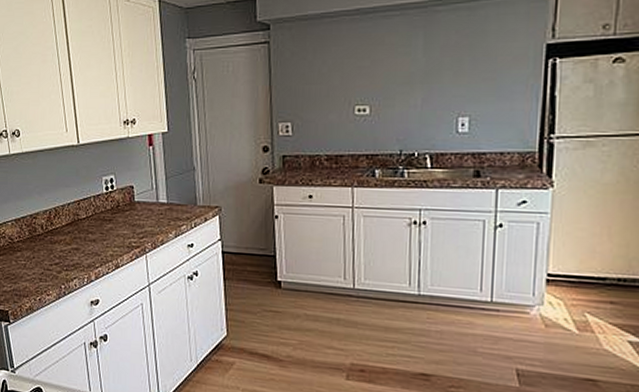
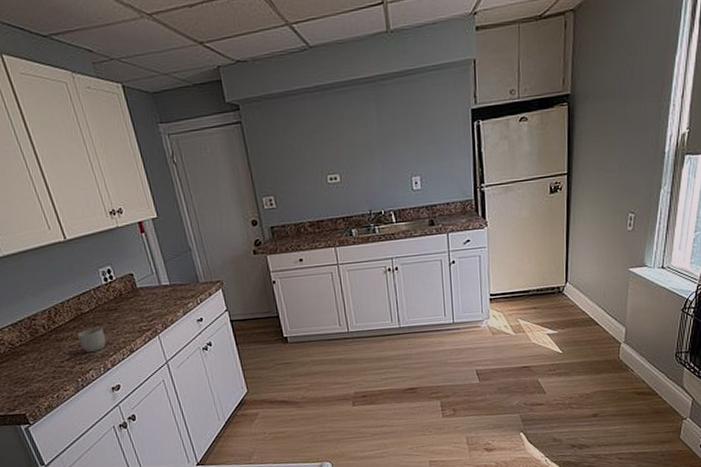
mug: none [69,235,96,261] -> present [76,327,107,353]

